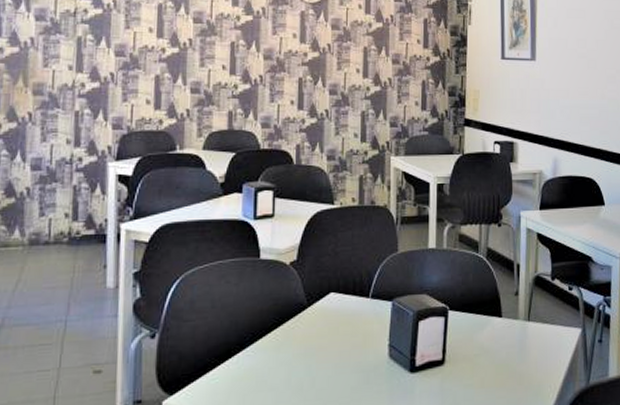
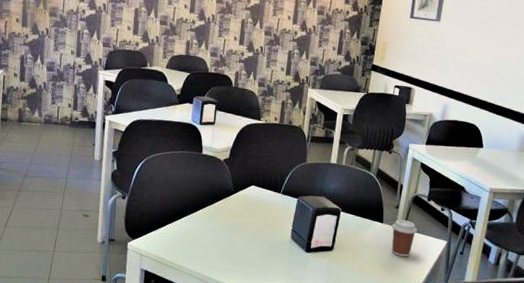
coffee cup: none [513,309,545,358] -> present [391,219,418,257]

